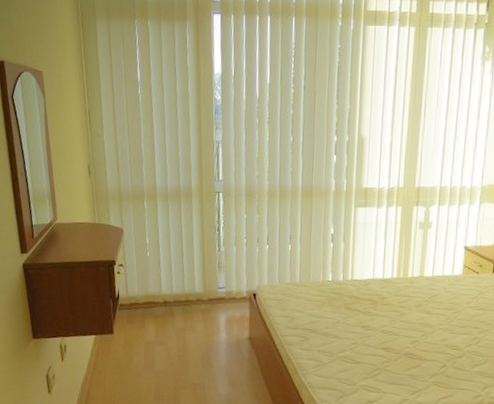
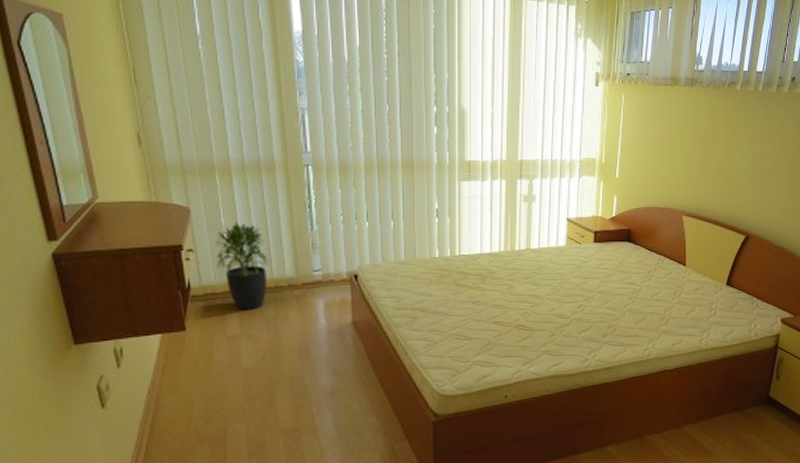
potted plant: none [140,243,182,320] -> present [215,223,269,310]

